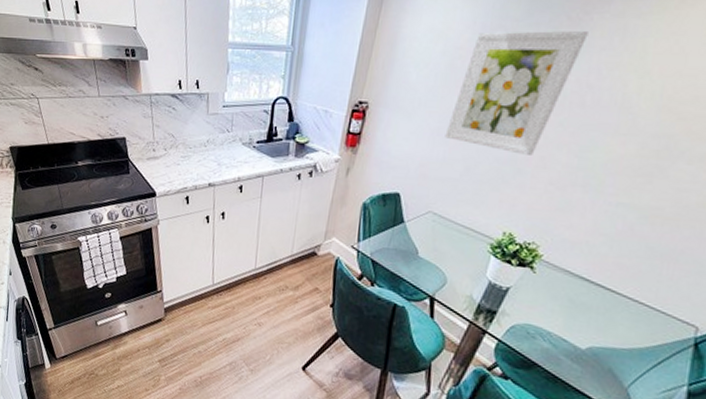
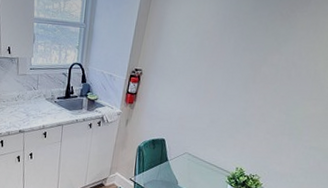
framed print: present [445,30,589,155] -> none [197,21,294,112]

